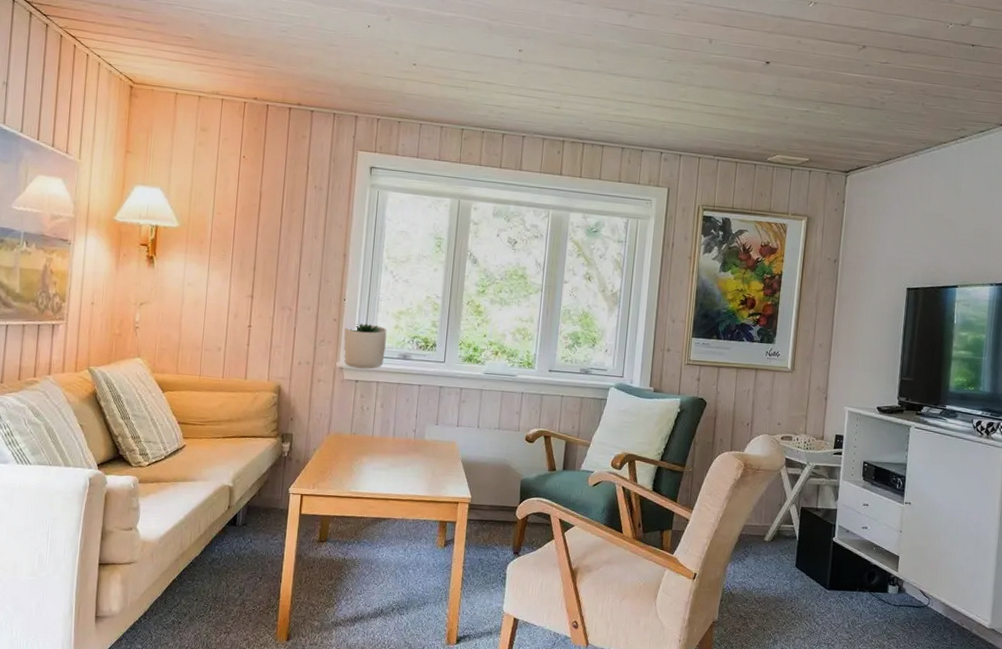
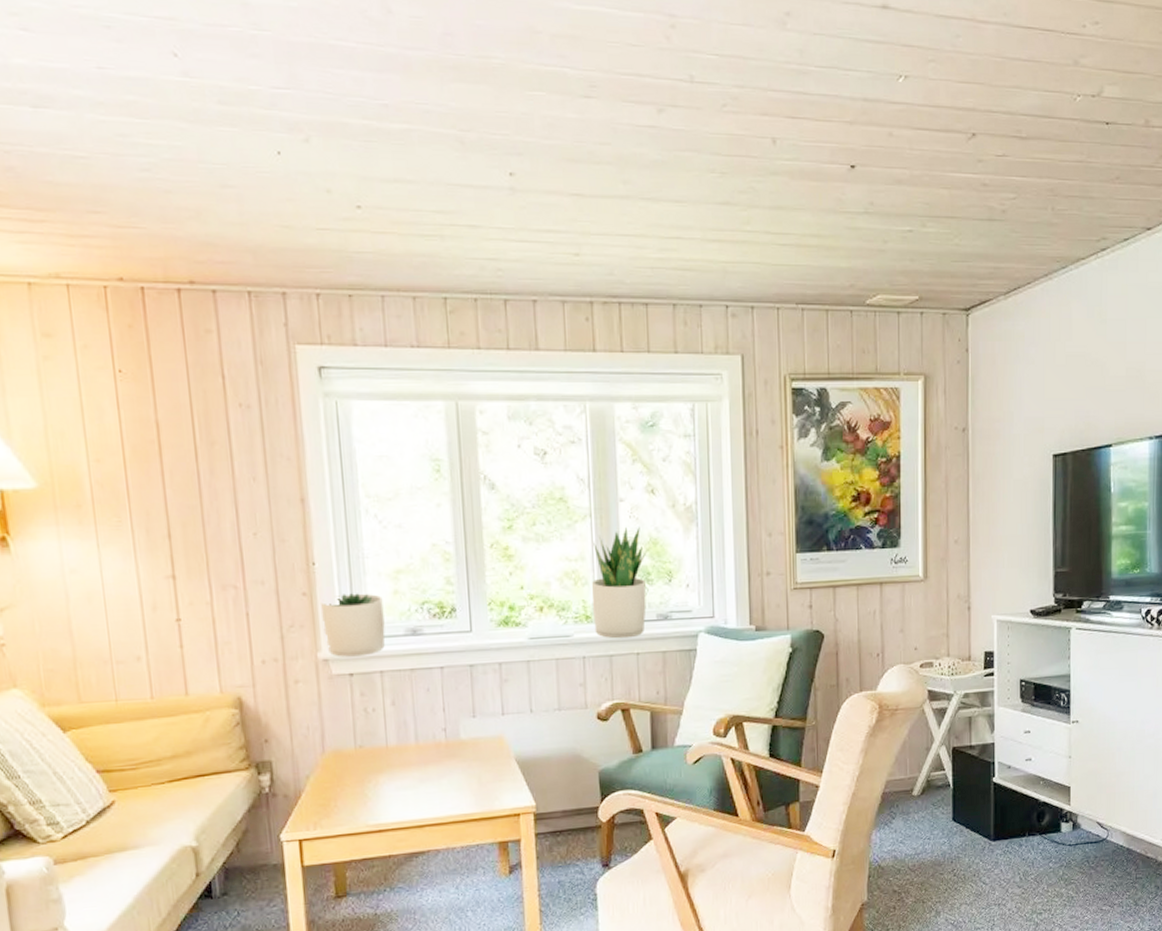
planter: none [533,302,579,384] -> present [591,527,647,639]

